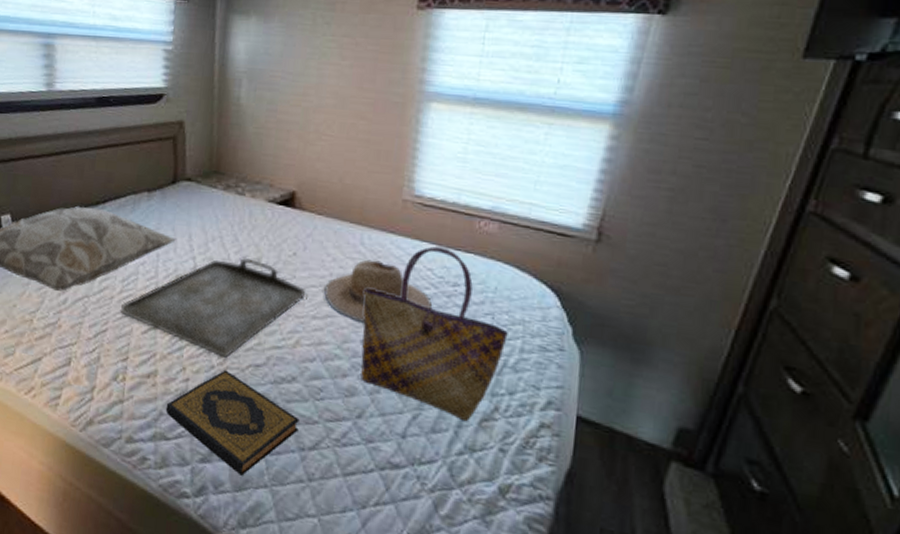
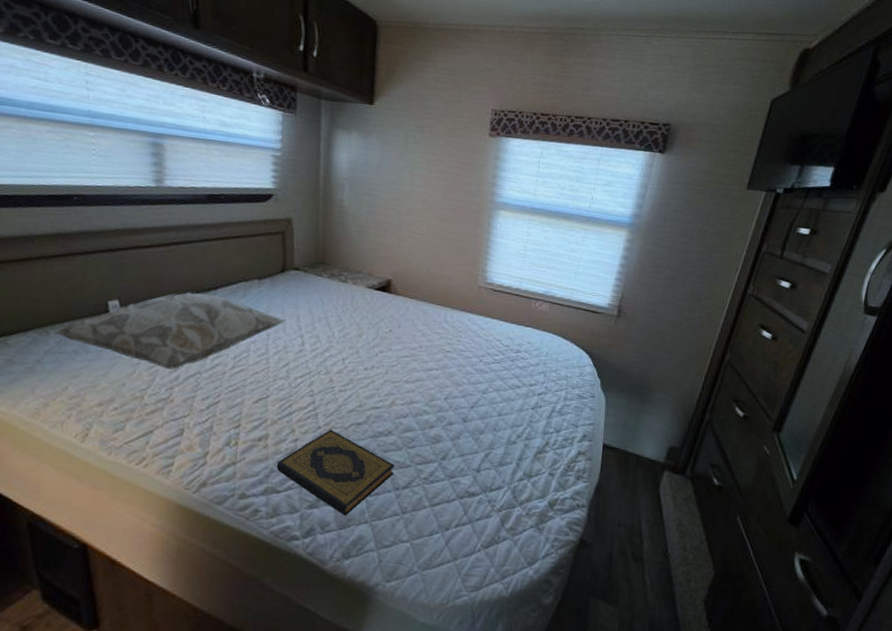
serving tray: present [120,257,307,358] -> none [232,334,400,419]
straw hat: present [324,259,433,323] -> none [415,333,501,384]
tote bag: present [361,246,508,422] -> none [445,322,556,455]

